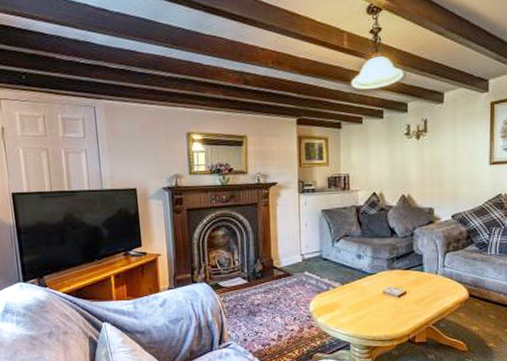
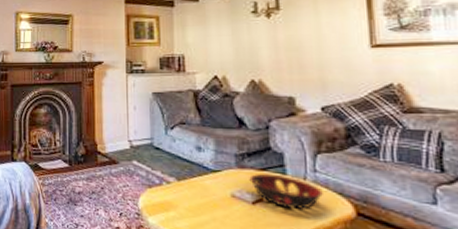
decorative bowl: none [397,271,448,297] -> present [249,173,323,209]

